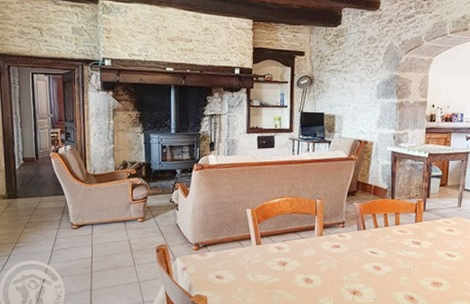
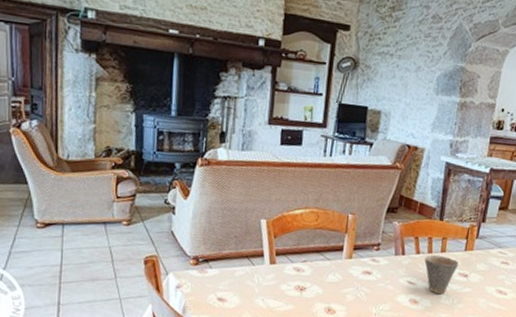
cup: none [383,228,412,261] -> present [424,255,459,295]

